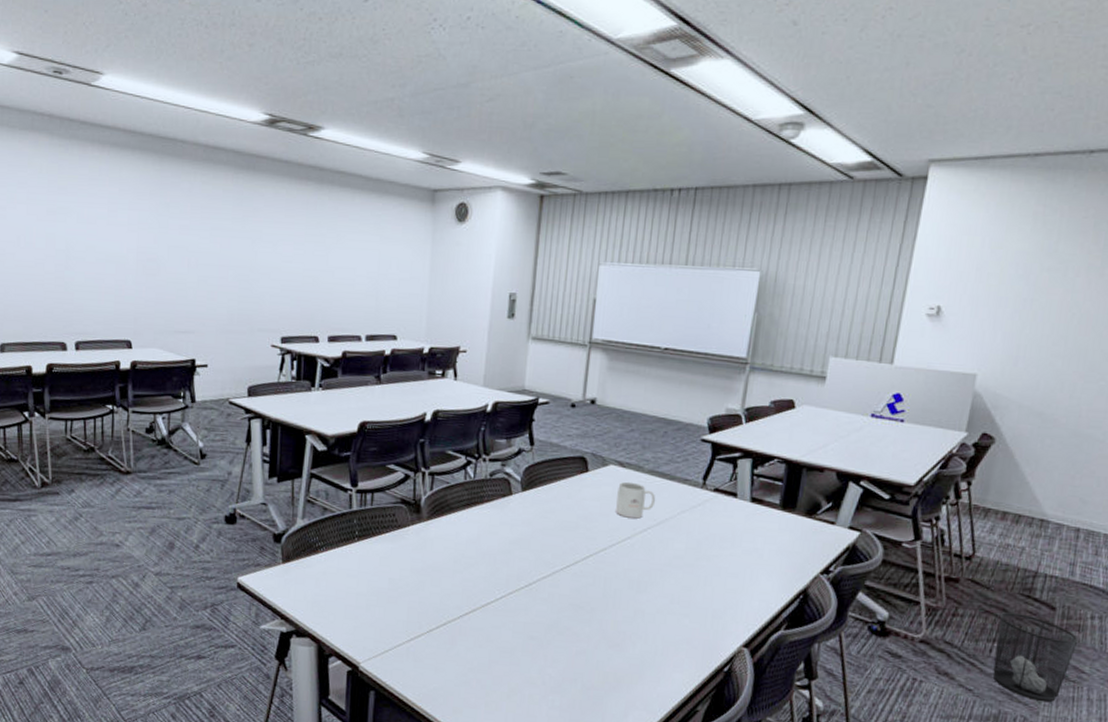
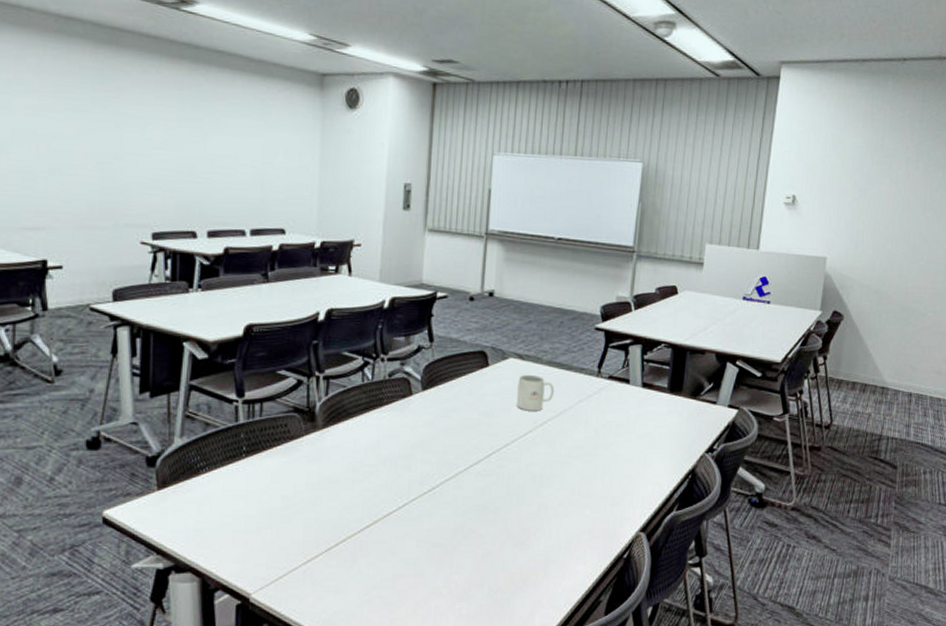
waste bin: present [992,612,1079,703] -> none [851,475,916,554]

